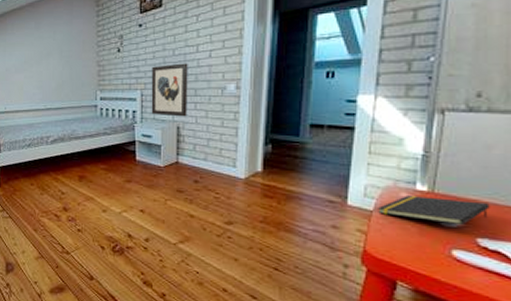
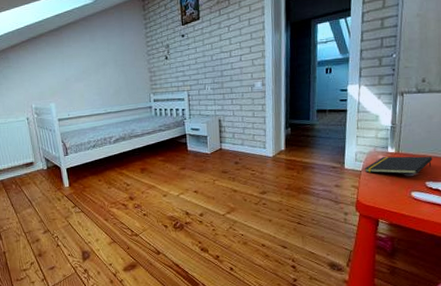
wall art: present [151,63,188,117] -> none [195,66,226,112]

